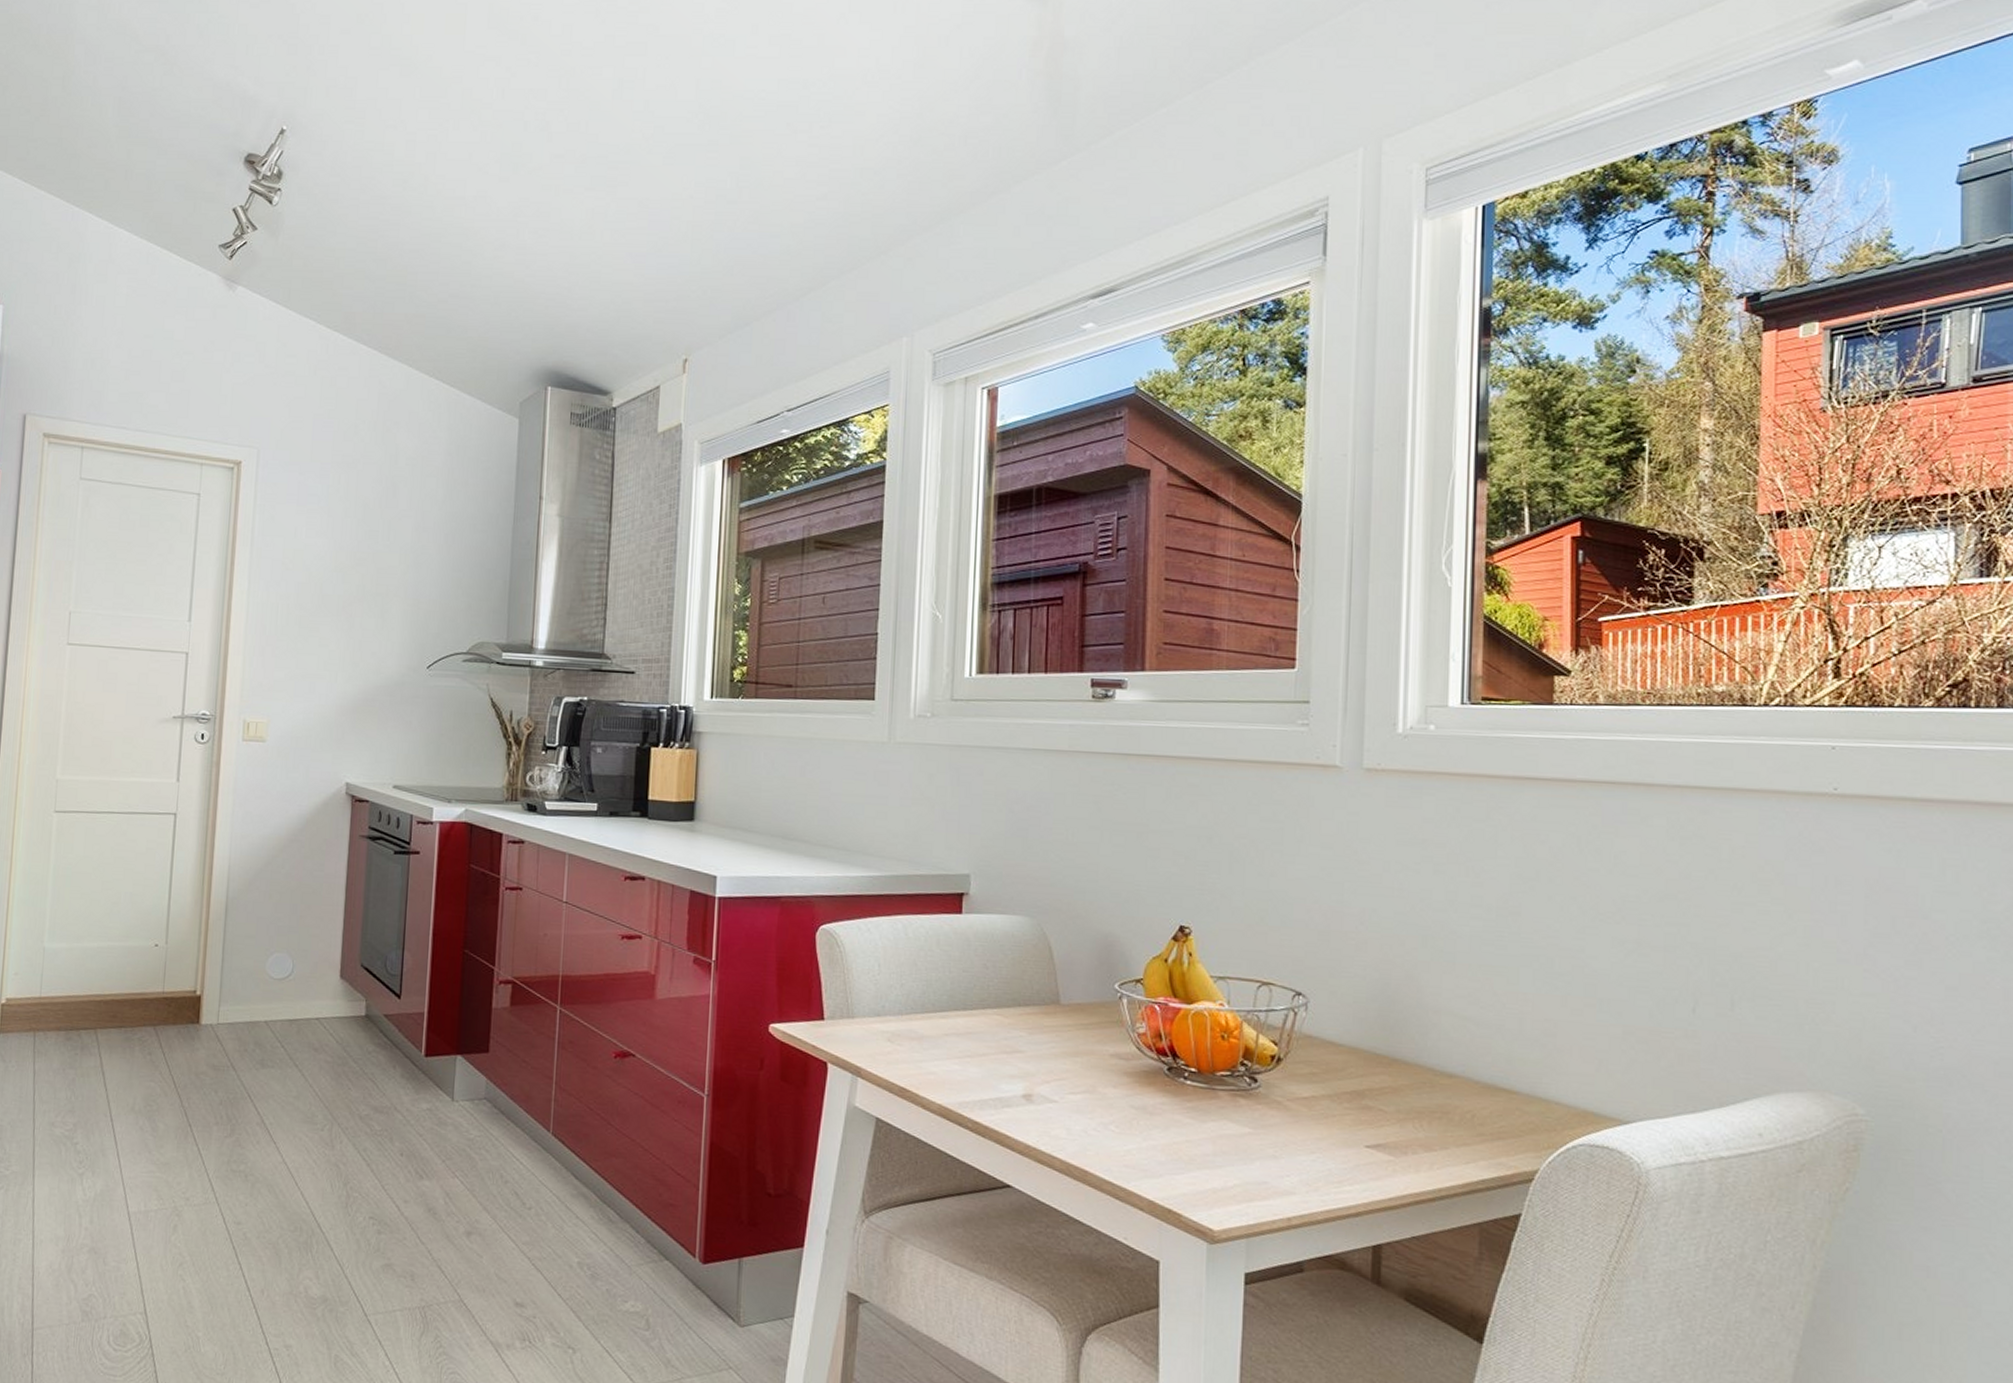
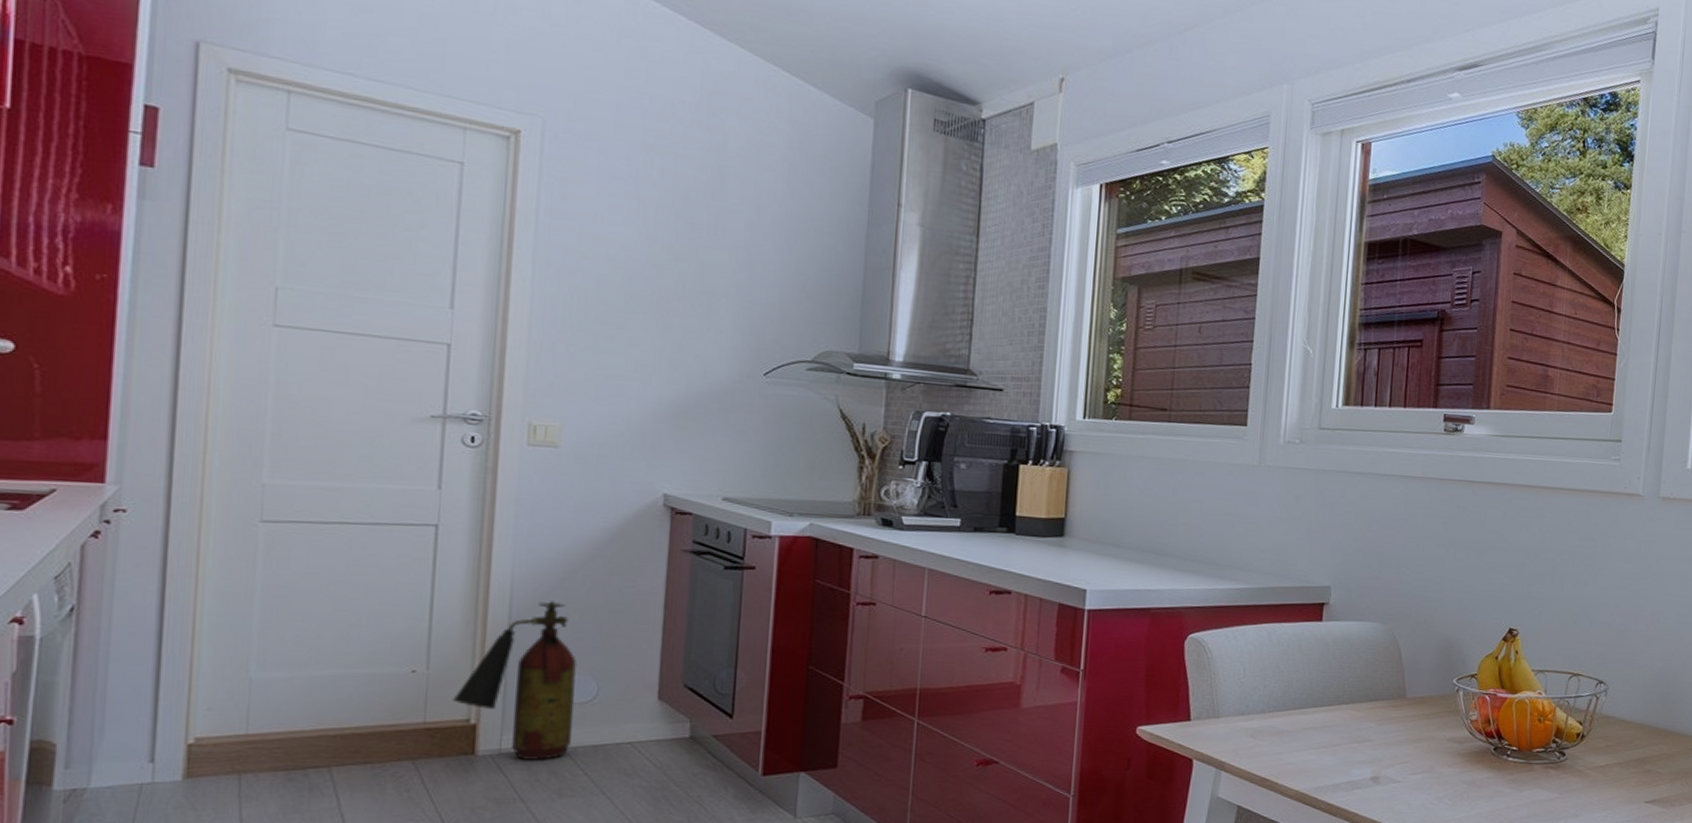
fire extinguisher: none [184,883,278,1032] -> present [452,601,578,761]

